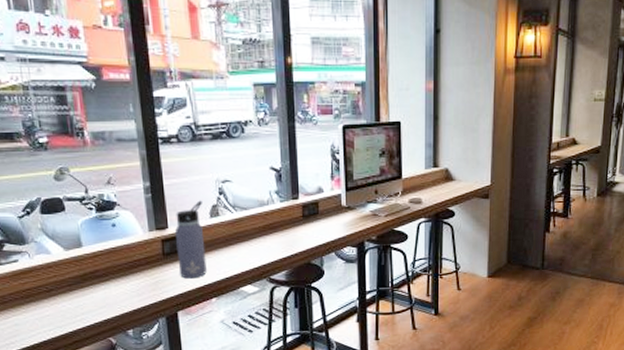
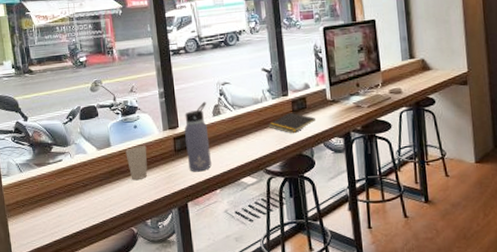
cup: none [101,247,129,286] -> present [125,145,148,181]
notepad: none [274,217,329,241] -> present [268,112,316,134]

